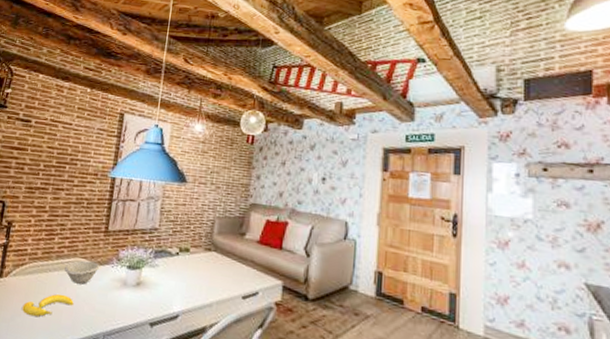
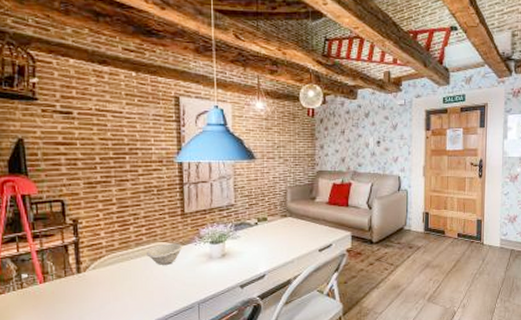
banana: present [22,294,74,317] -> none [110,277,163,302]

